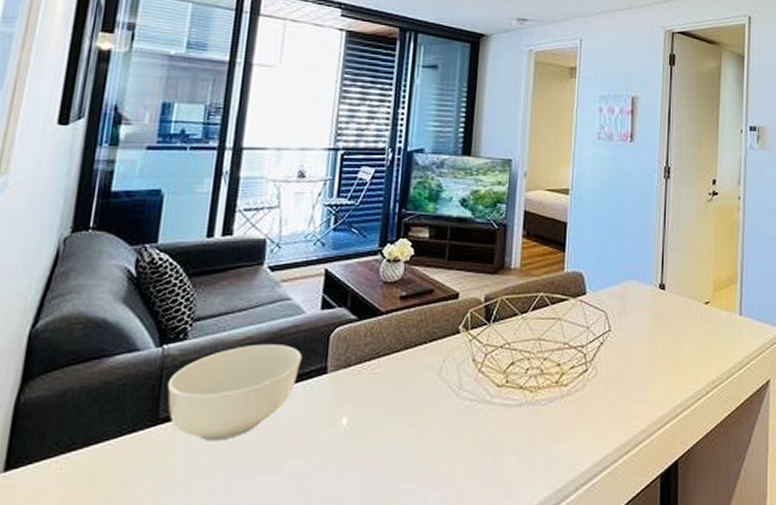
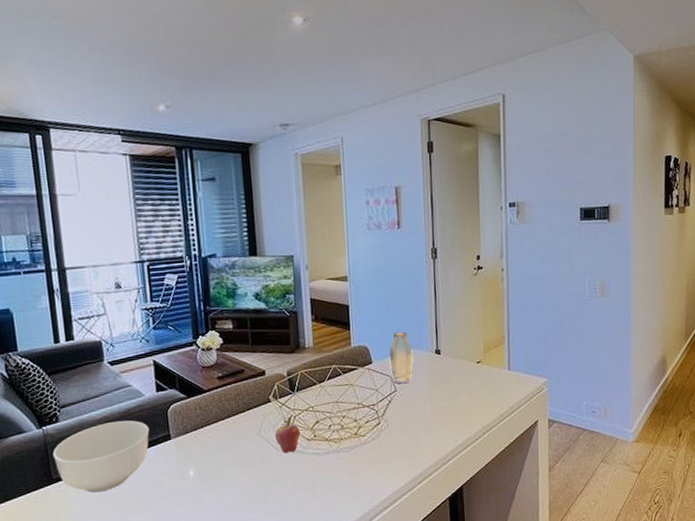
fruit: none [457,350,490,401] -> present [274,413,301,453]
vase: none [607,259,633,323] -> present [389,332,413,384]

